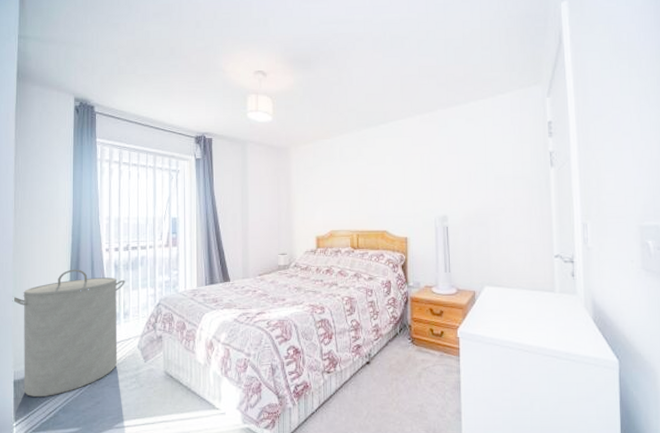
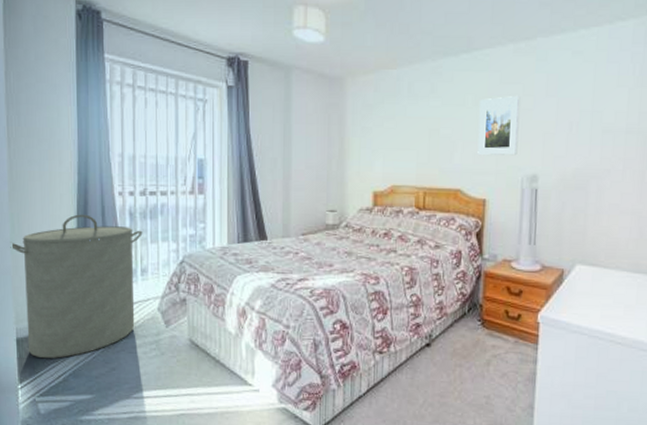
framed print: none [397,154,430,203] -> present [477,95,521,156]

